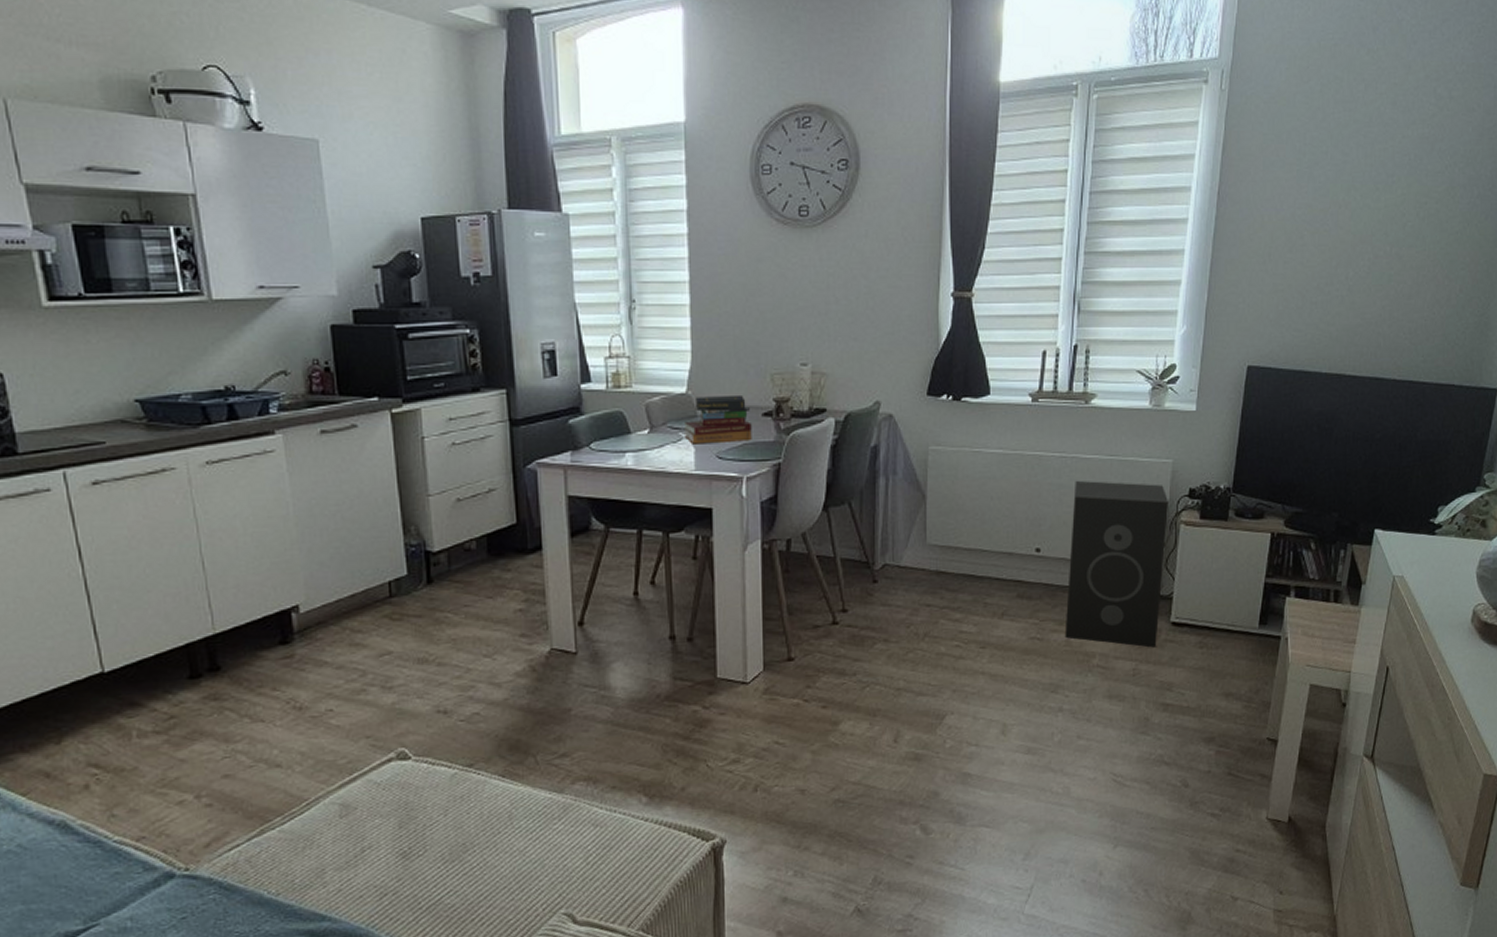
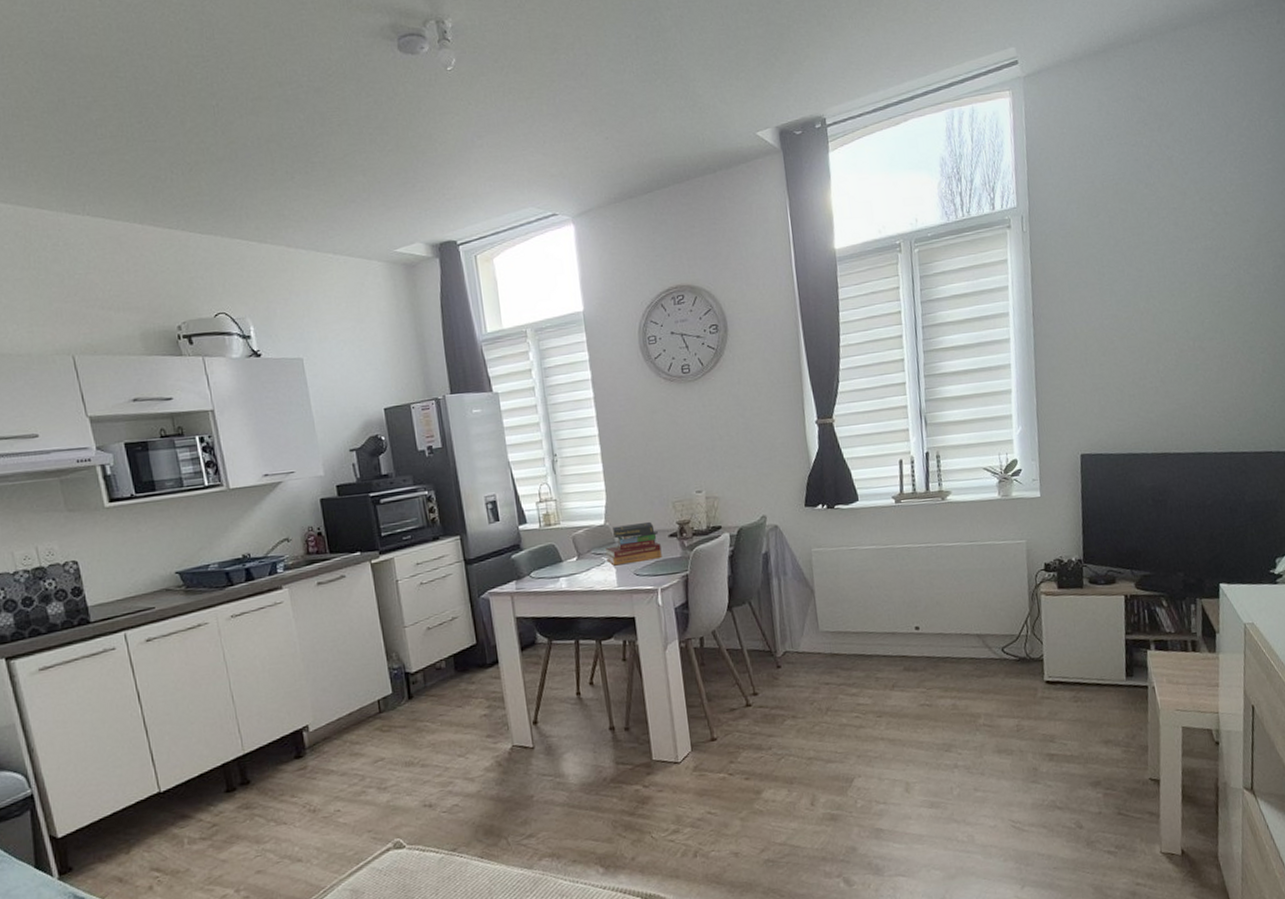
speaker: present [1066,481,1170,648] -> none [942,562,1035,705]

